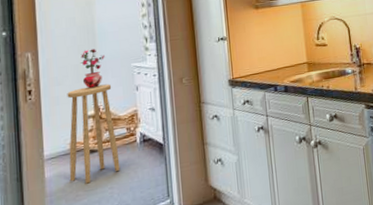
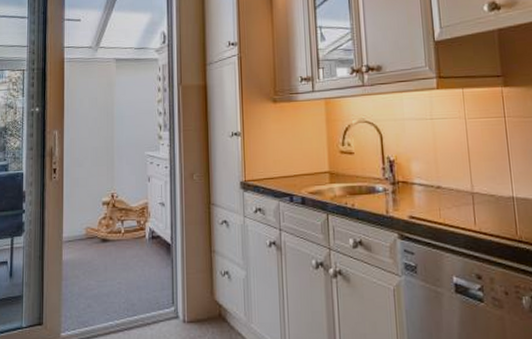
stool: present [67,84,120,184] -> none [83,171,129,274]
potted plant: present [80,49,105,89] -> none [99,132,121,174]

